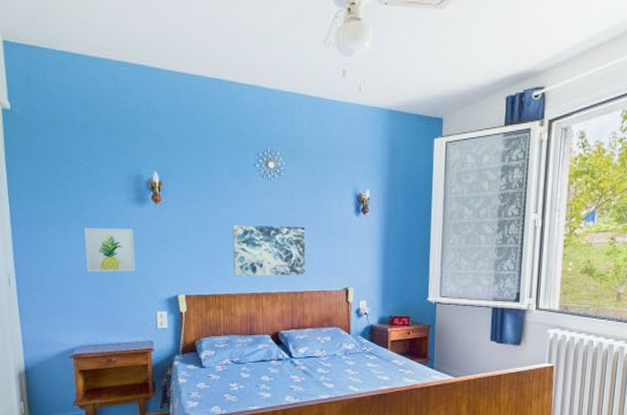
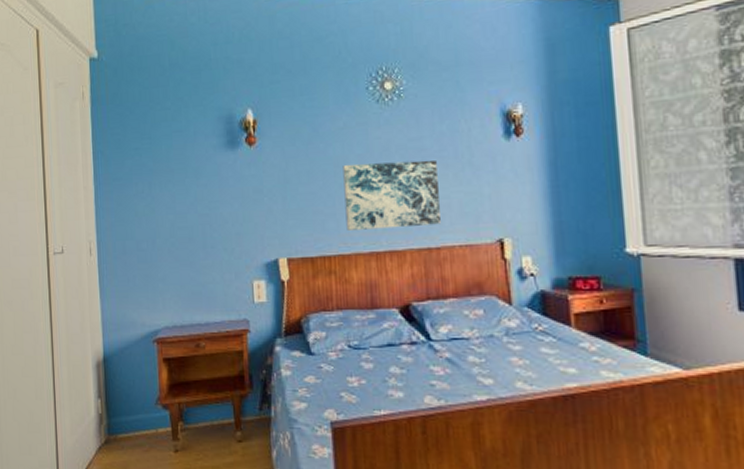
wall art: present [84,227,136,272] -> none [171,179,228,234]

